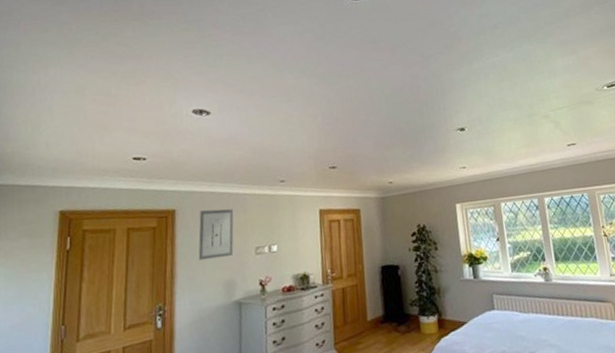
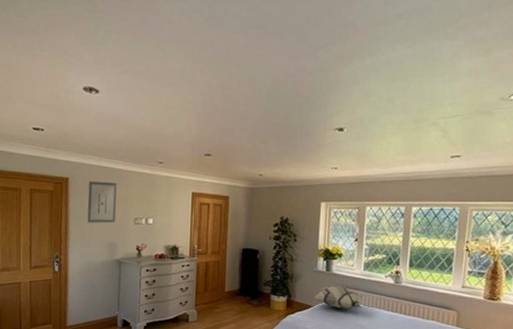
decorative pillow: none [466,293,518,320] -> present [313,285,363,308]

